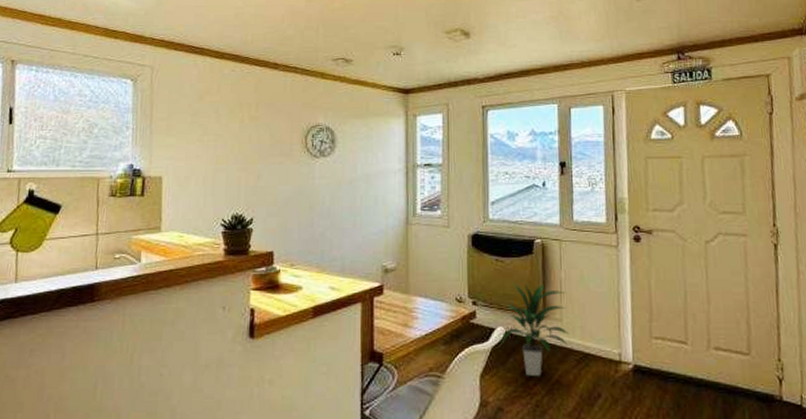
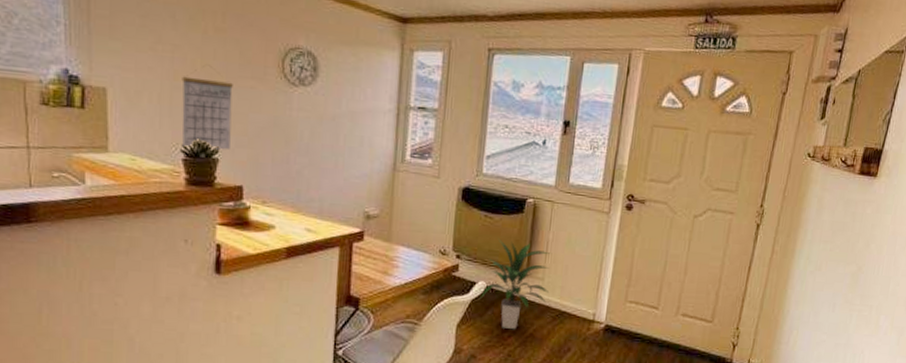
calendar: none [222,148,265,221] -> present [182,65,233,150]

